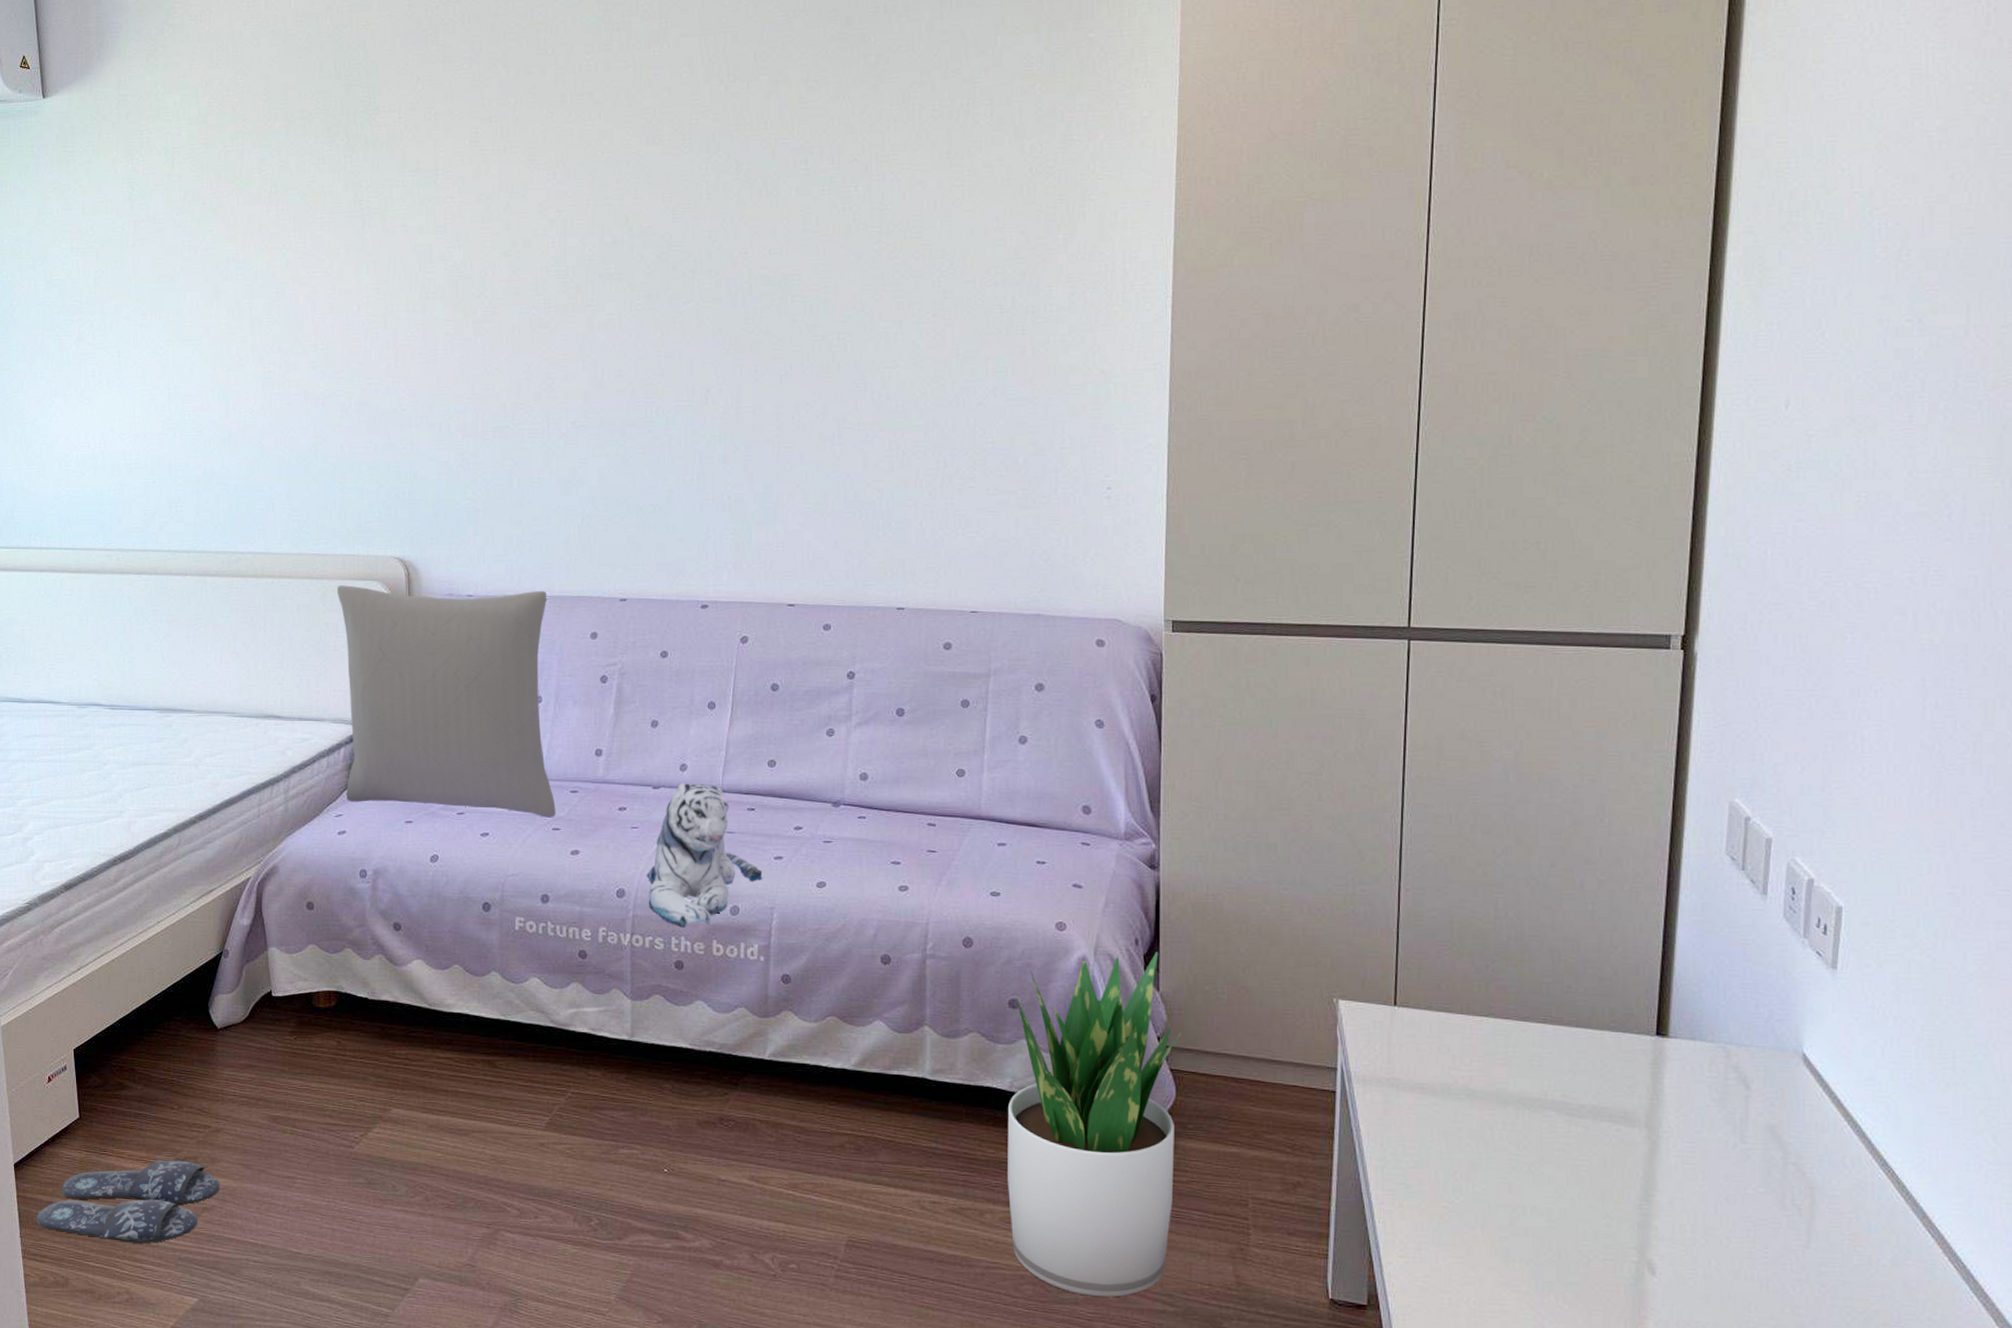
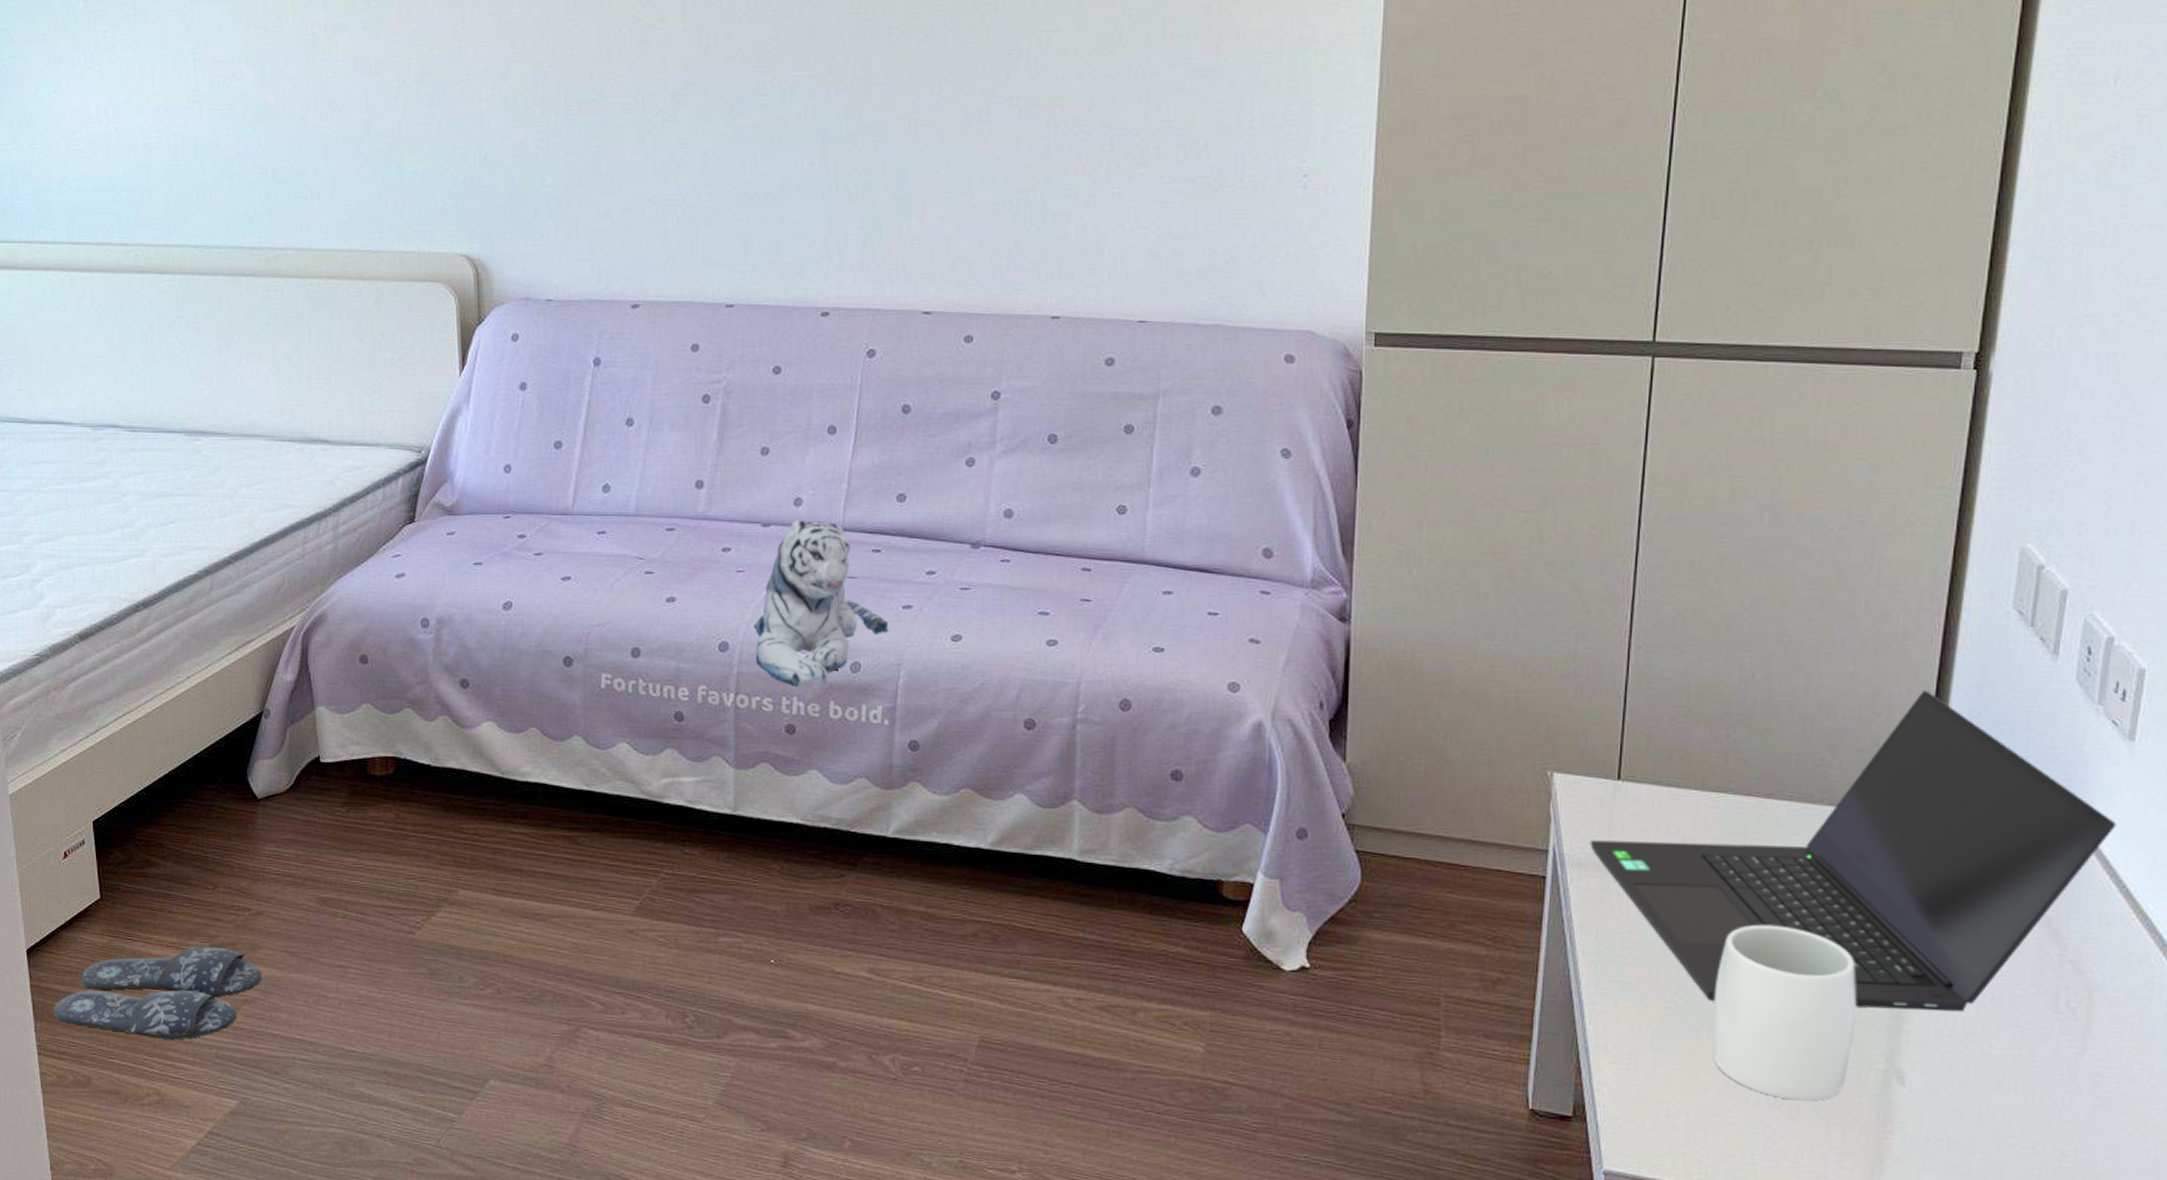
pillow: present [336,585,556,818] -> none [393,287,649,559]
planter: present [1007,952,1182,1298] -> none [1163,717,1371,1106]
laptop: none [1372,925,1826,1209] -> present [1590,689,2117,1012]
mug: none [1486,1132,1610,1290] -> present [1712,924,1857,1101]

